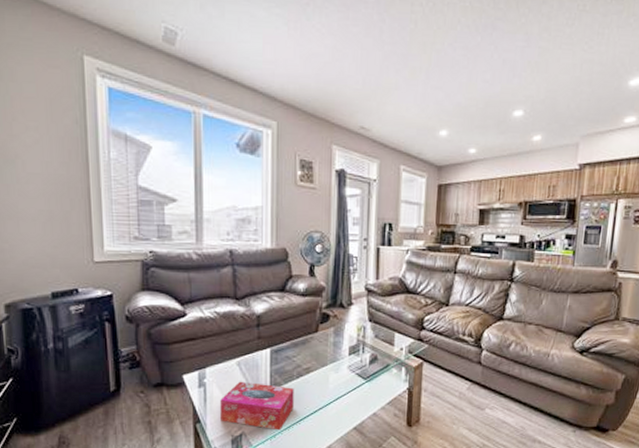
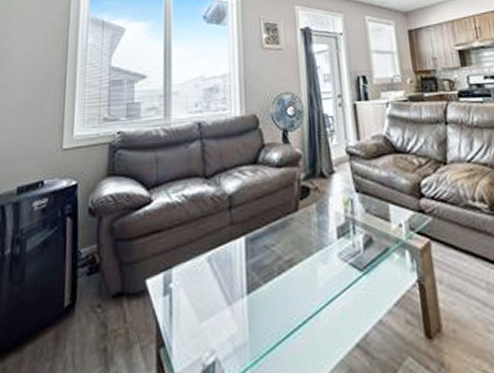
tissue box: present [220,381,294,431] -> none [188,283,277,354]

